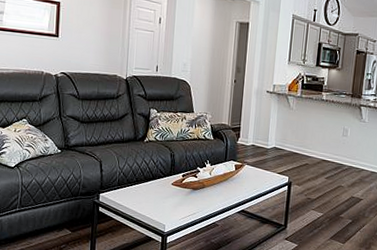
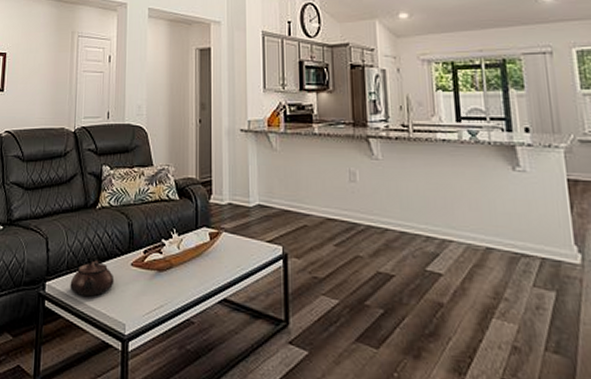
teapot: none [120,180,158,205] -> present [70,260,115,297]

